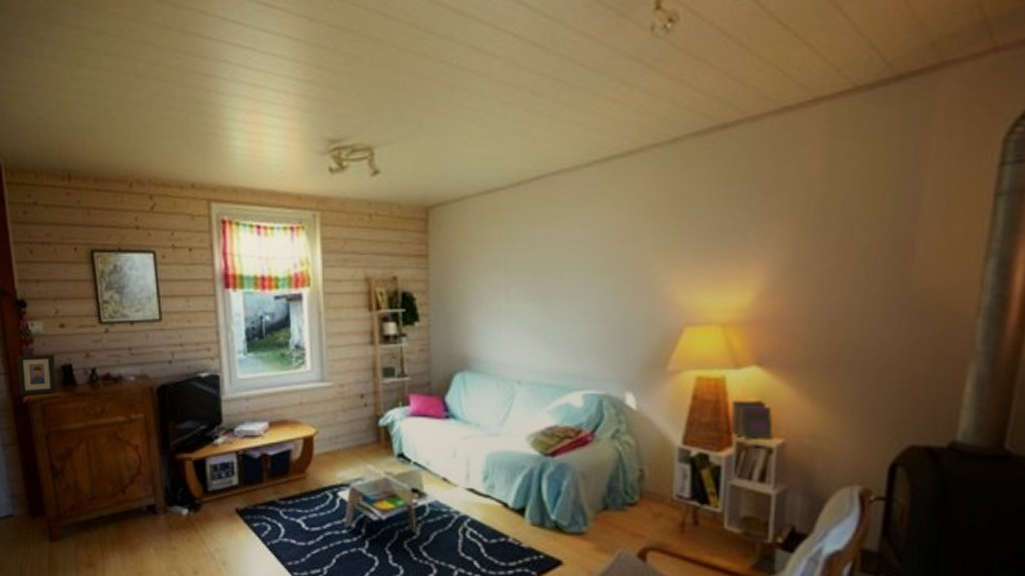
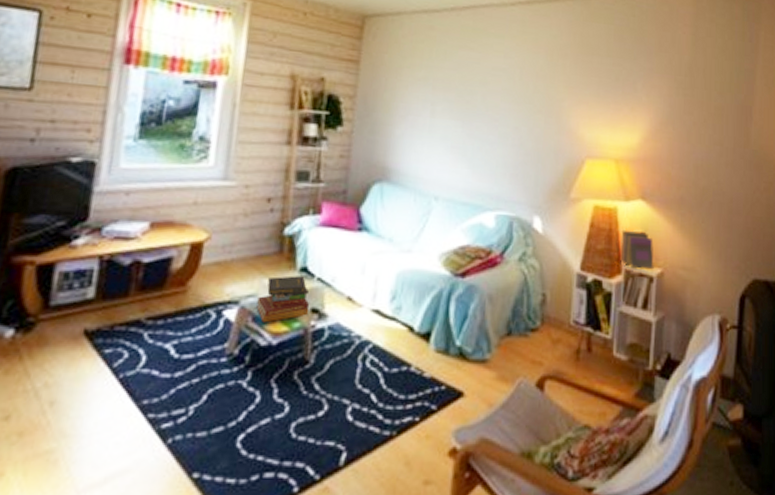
books: none [365,461,410,502] -> present [256,275,310,323]

